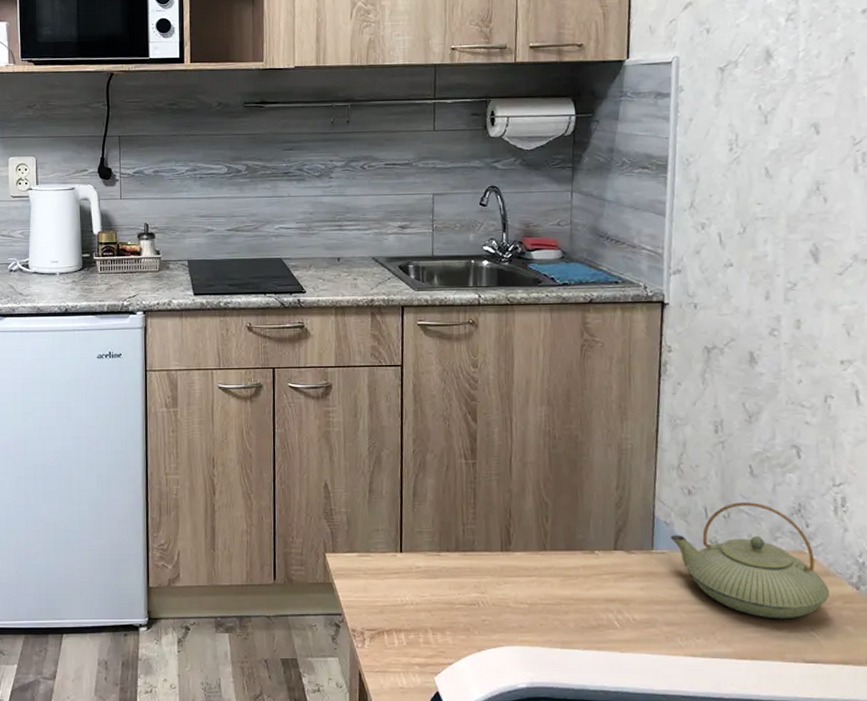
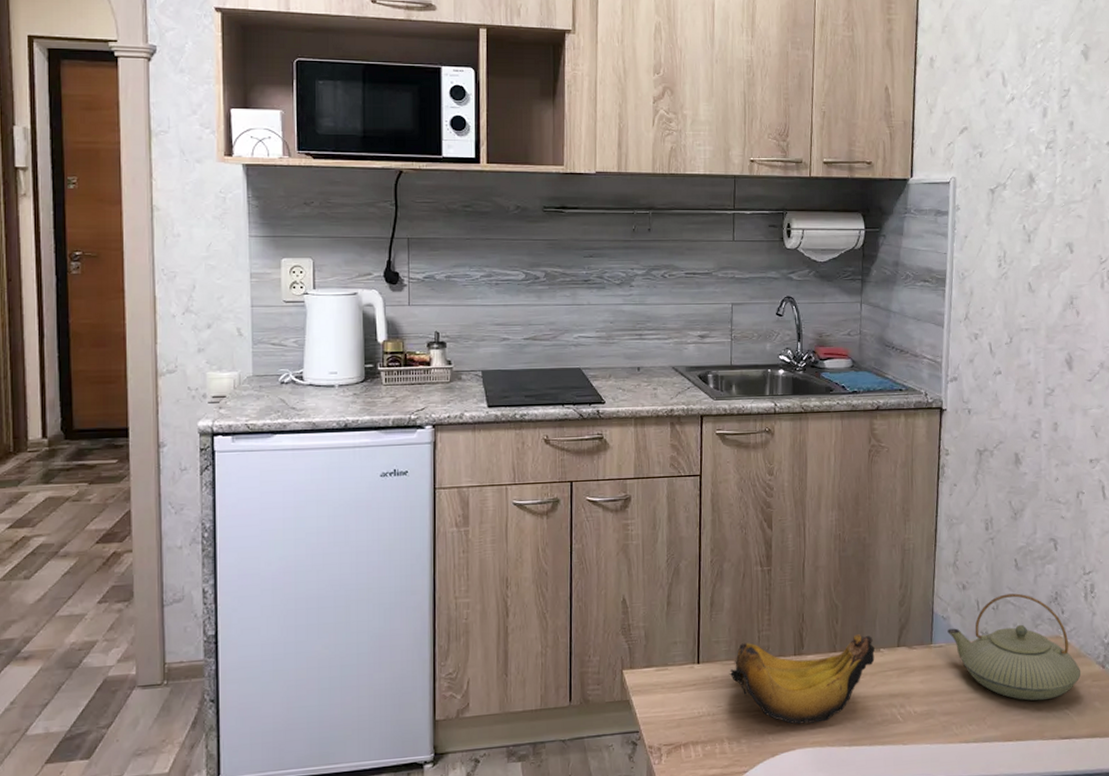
banana bunch: none [433,534,590,621] -> present [729,634,876,724]

